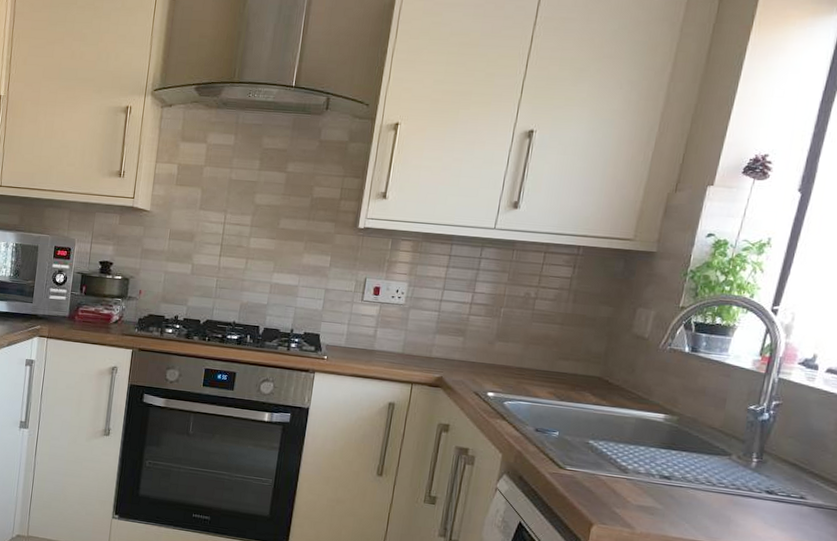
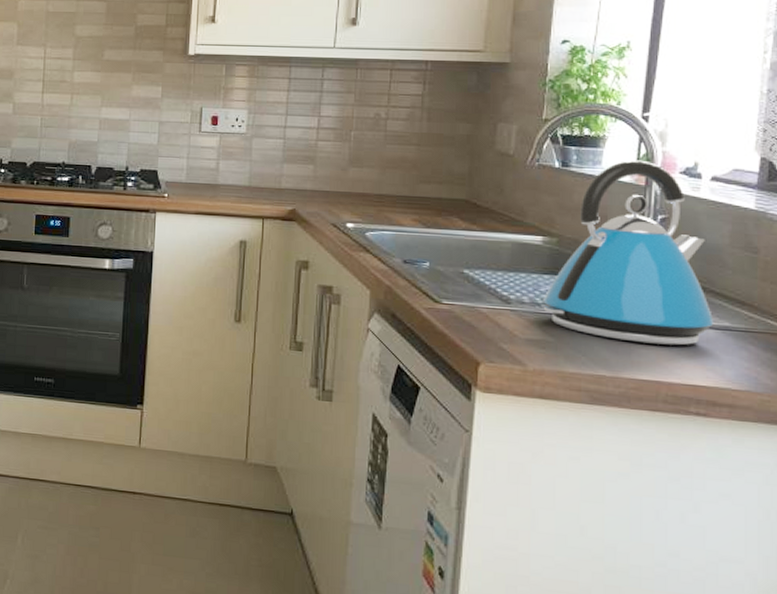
kettle: none [656,349,812,519] -> present [543,160,714,346]

